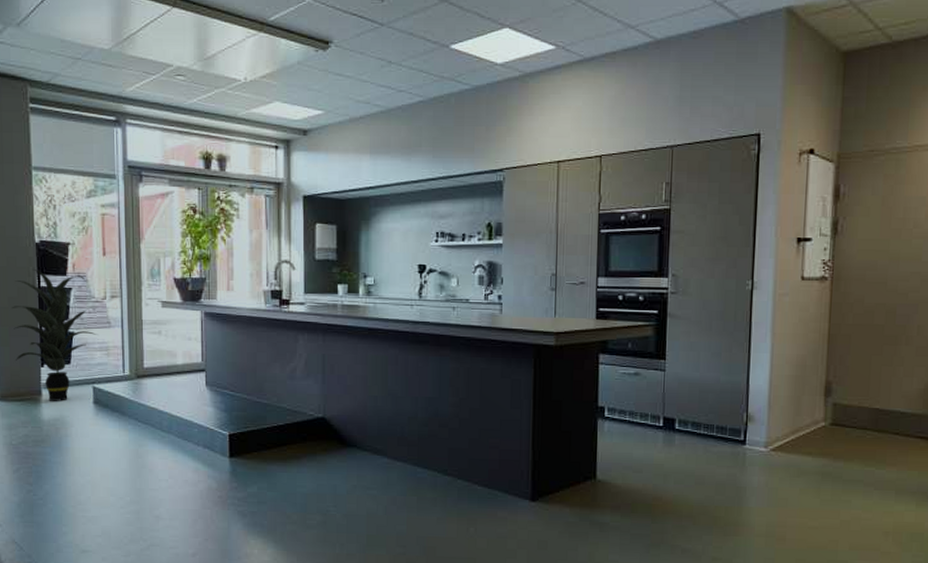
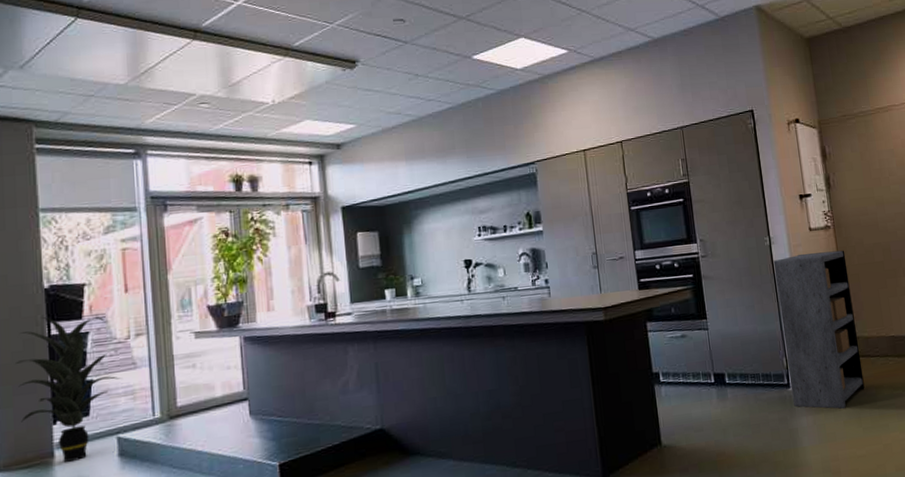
shelving unit: none [746,304,840,477] -> present [773,250,865,410]

